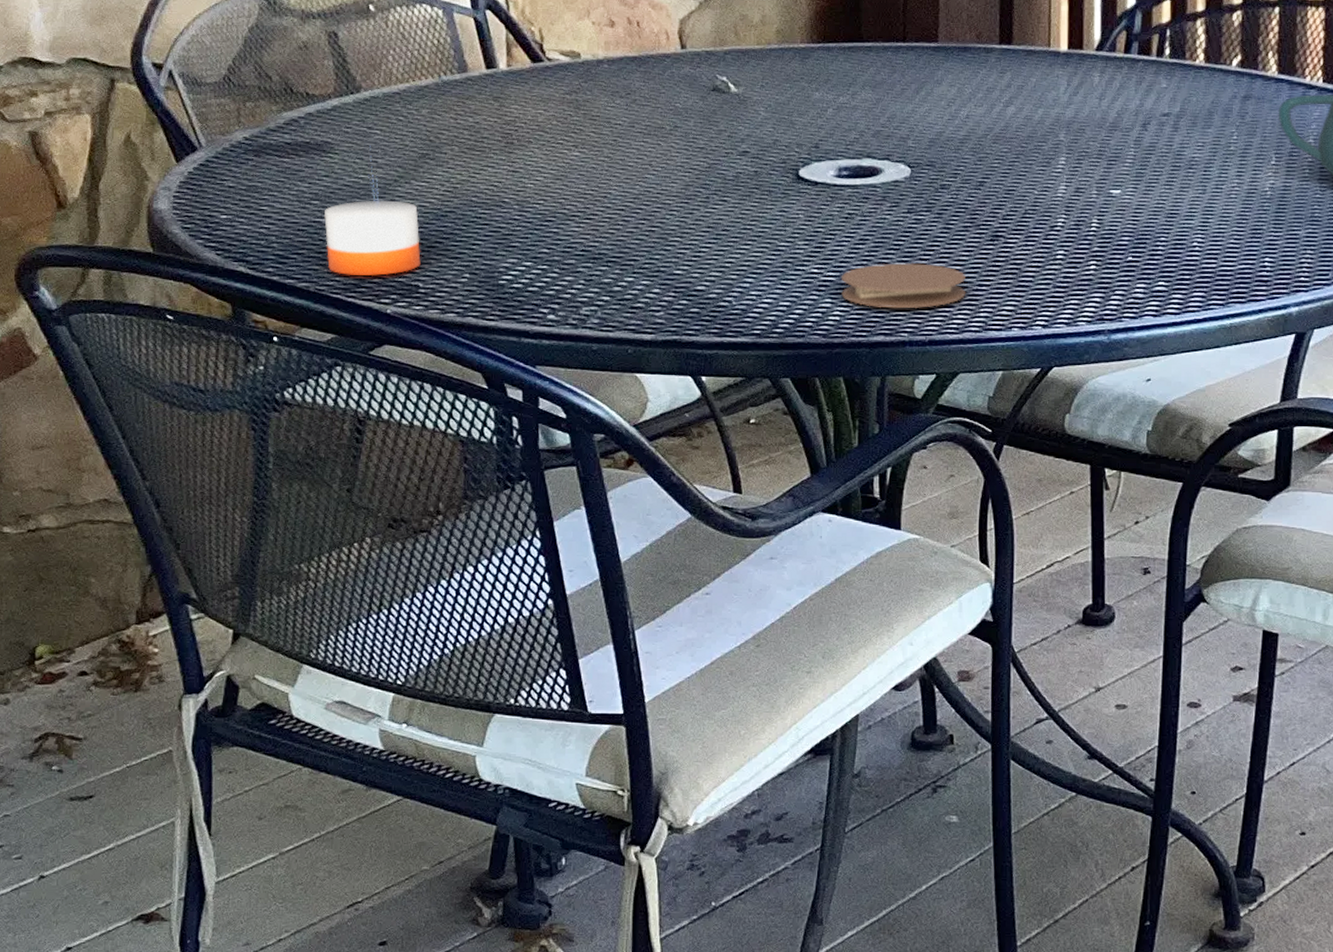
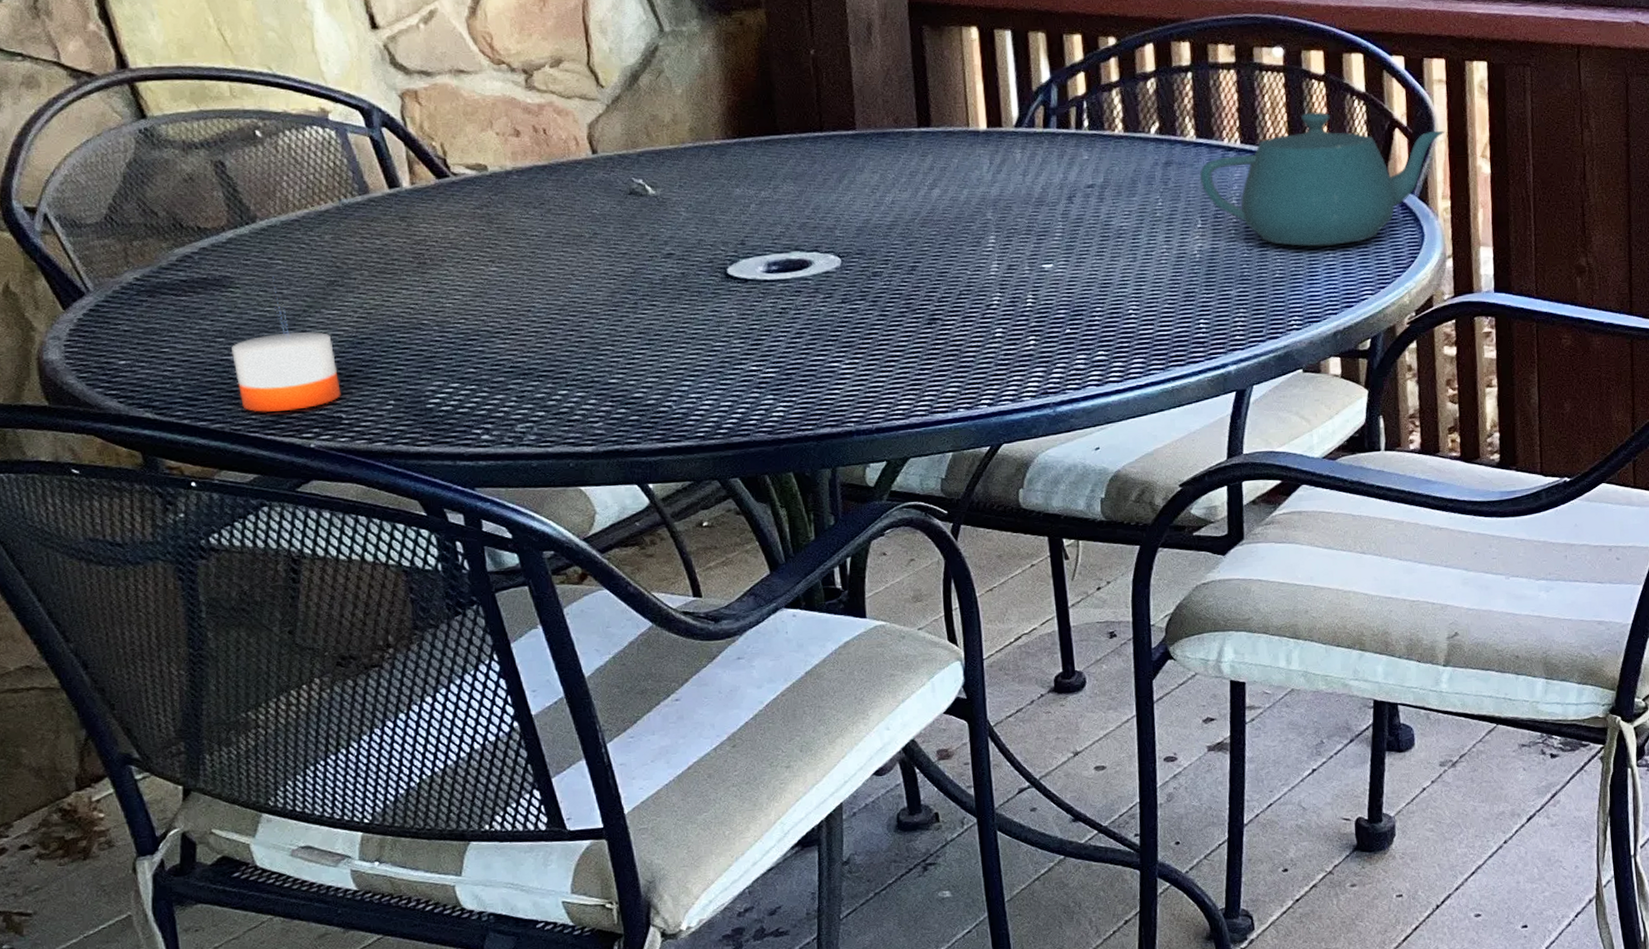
coaster: present [841,263,967,308] -> none [780,352,909,400]

